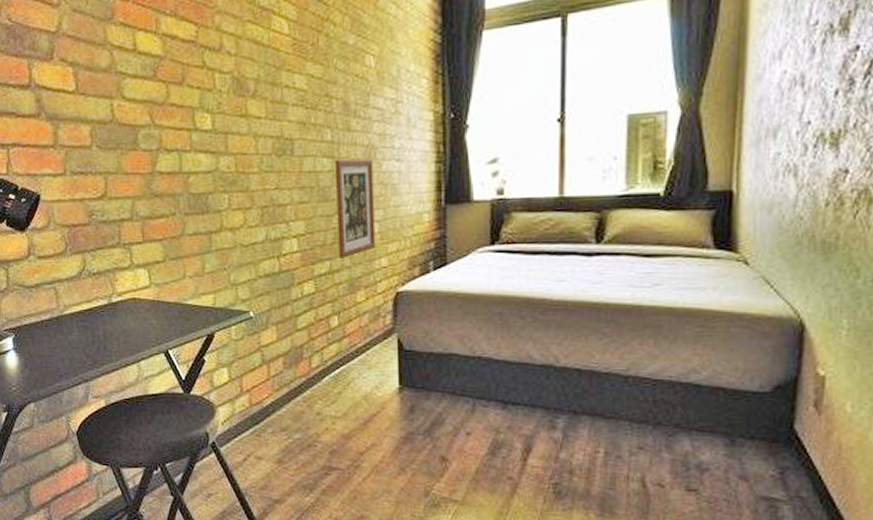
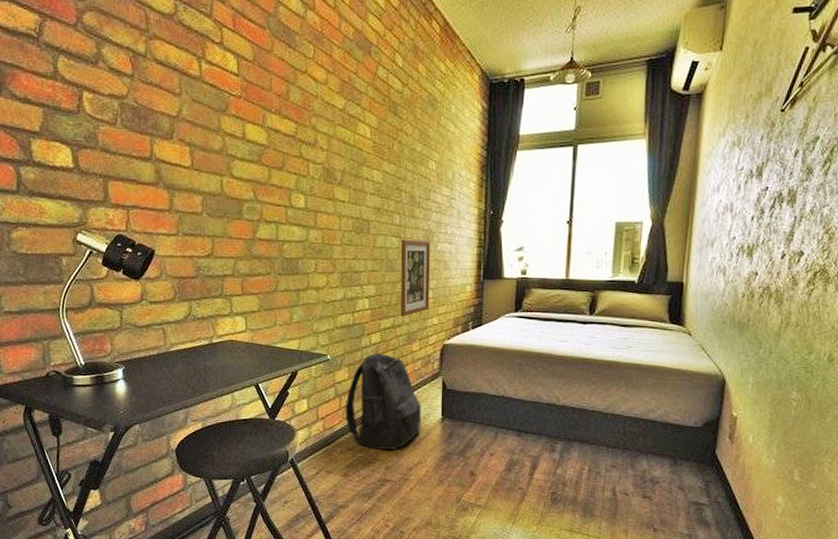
backpack: none [275,307,374,429] -> present [345,353,422,450]

